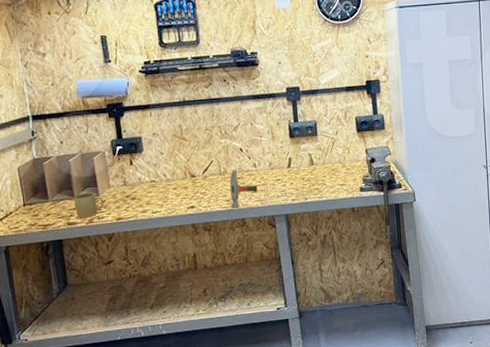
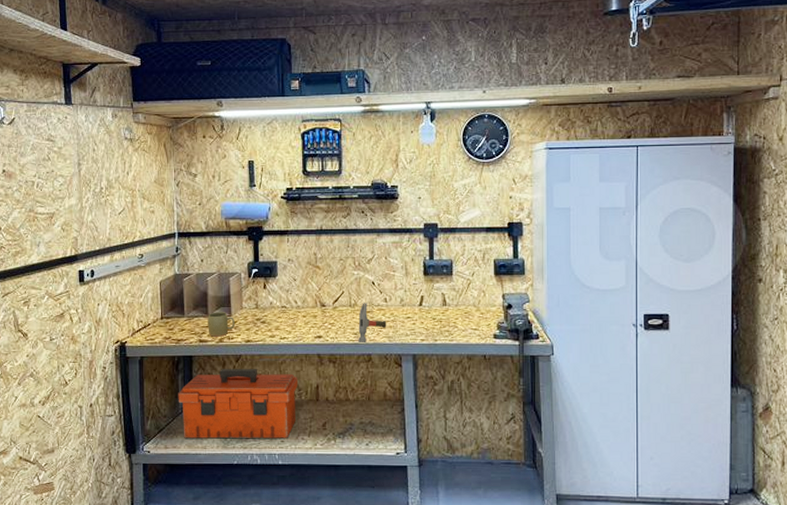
toolbox: none [51,244,176,322] -> present [178,368,298,439]

